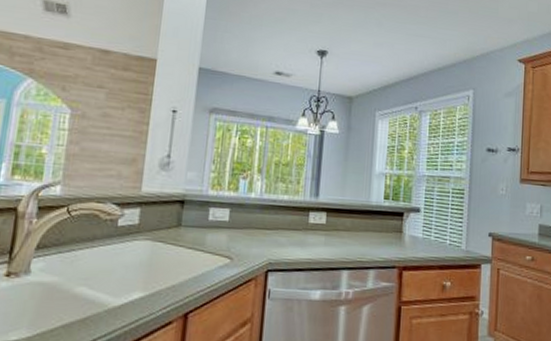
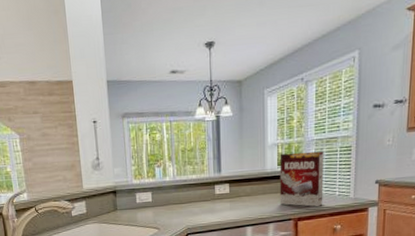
cereal box: none [383,186,436,255] -> present [280,151,324,207]

